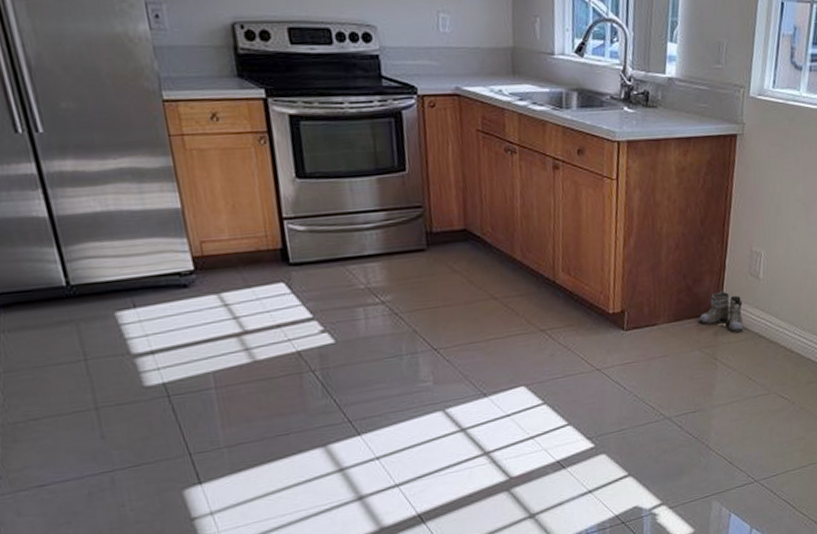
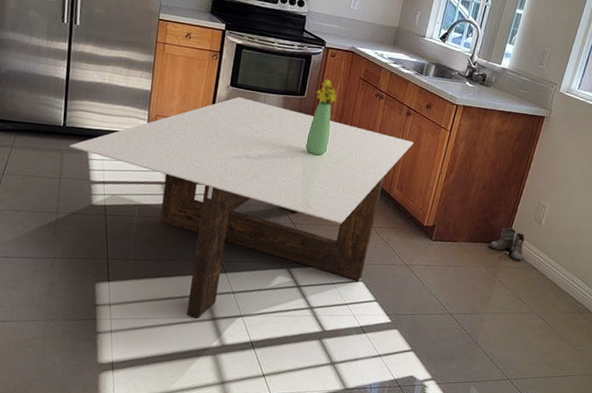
dining table: none [86,191,572,503] -> present [70,97,414,318]
bouquet: none [421,141,457,251] -> present [305,79,337,156]

